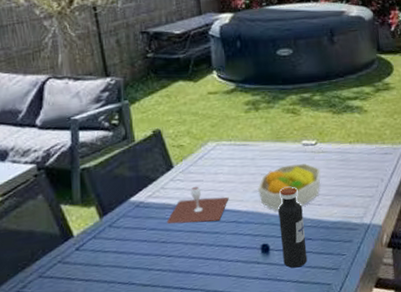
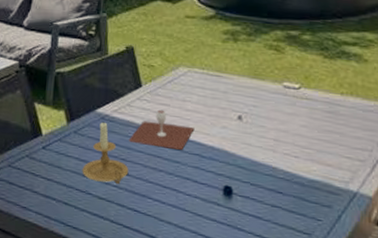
candle holder: none [122,209,171,270] -> present [82,121,129,184]
fruit bowl: present [257,163,321,211] -> none [226,105,302,154]
water bottle: present [278,187,308,268] -> none [246,130,276,221]

